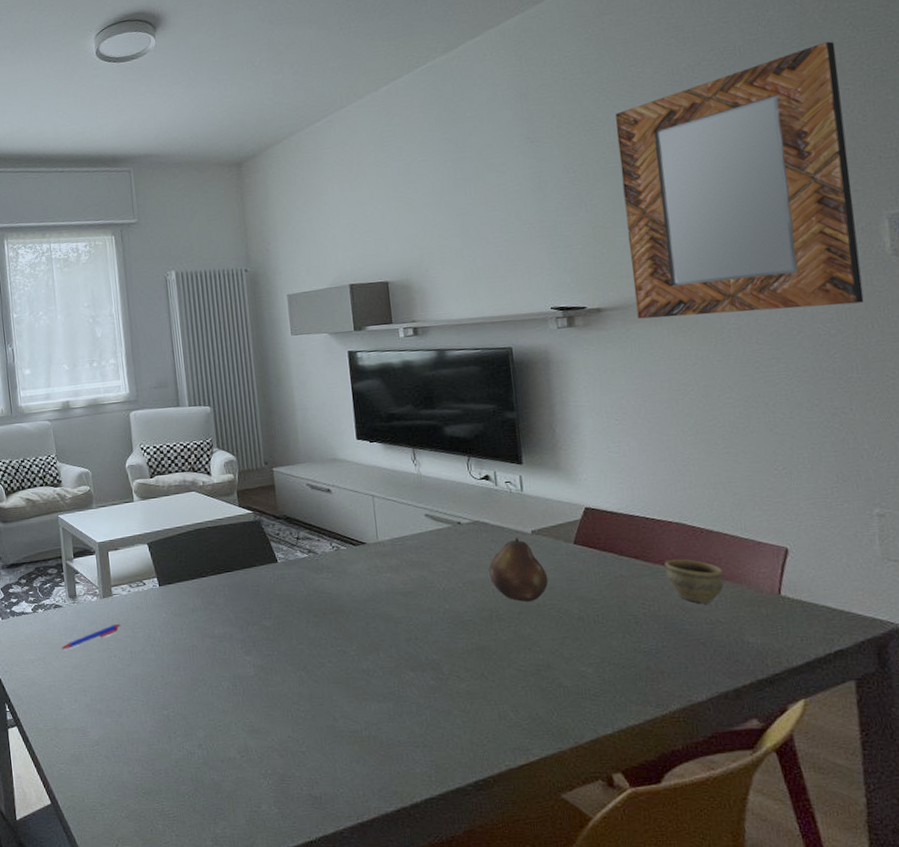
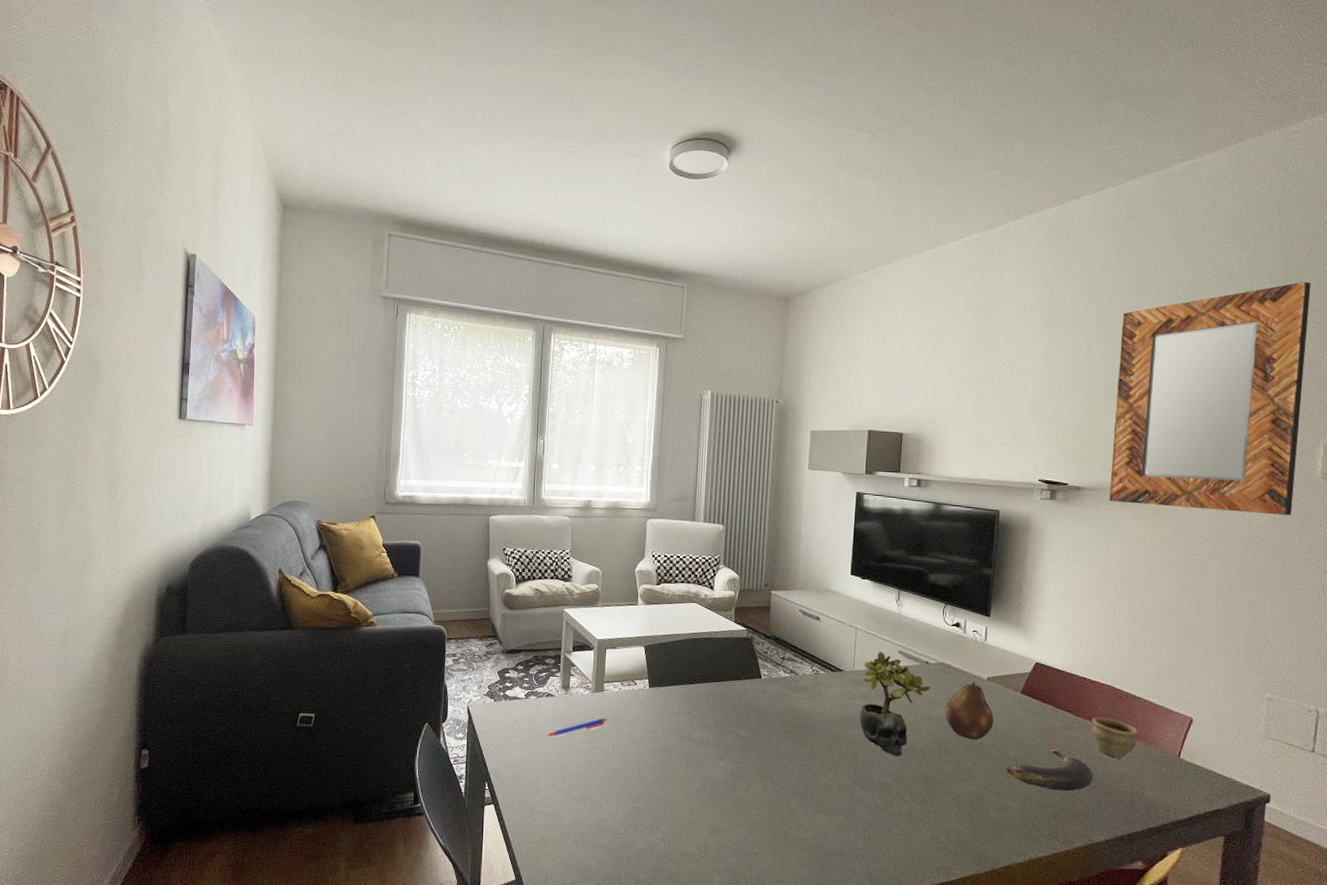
succulent plant: none [388,517,468,630] -> present [860,651,930,757]
banana: none [571,602,679,648] -> present [1005,749,1093,791]

